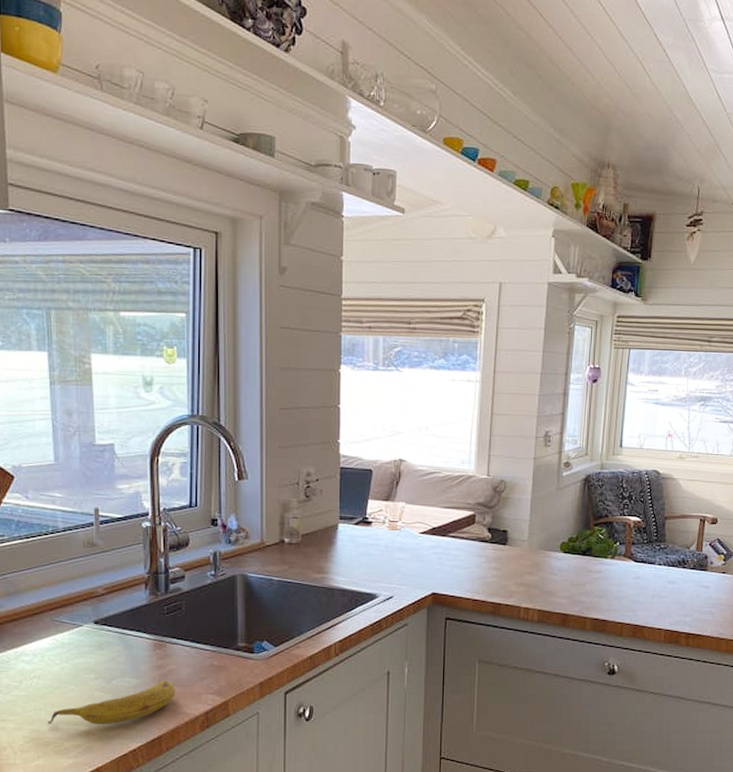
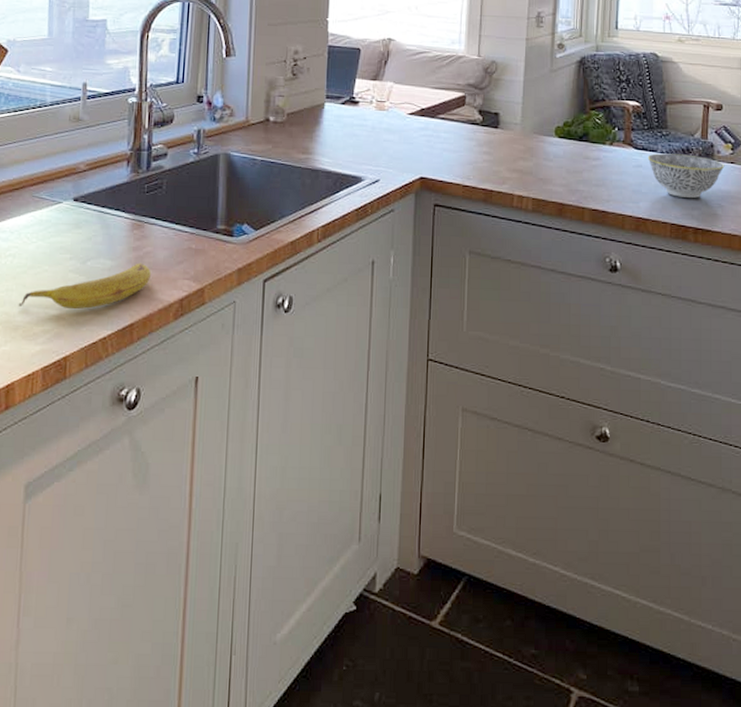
bowl: none [646,565,717,607] -> present [647,153,725,199]

